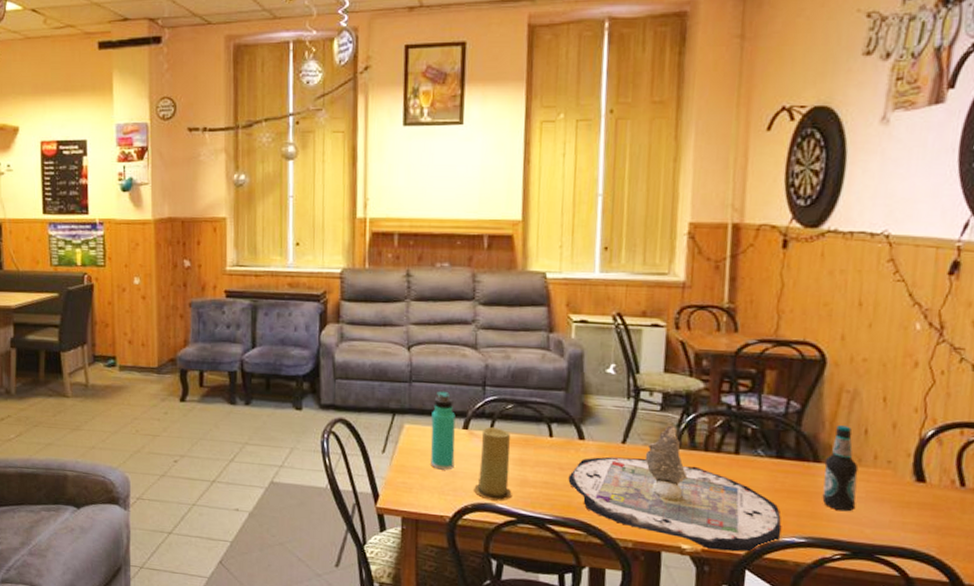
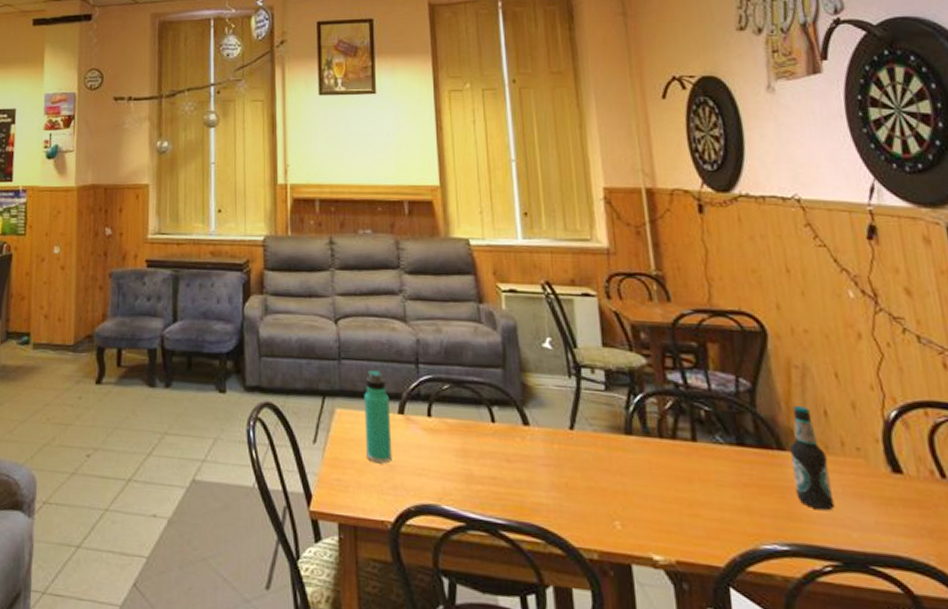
candle: present [474,427,512,501] -> none [416,411,458,502]
board game: present [568,425,782,552] -> none [517,407,761,564]

